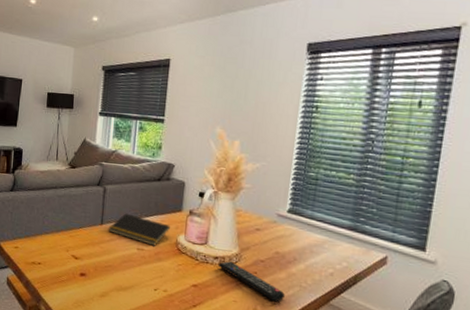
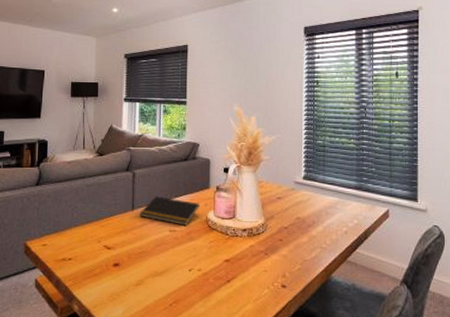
remote control: present [218,261,285,302] -> none [246,232,308,266]

